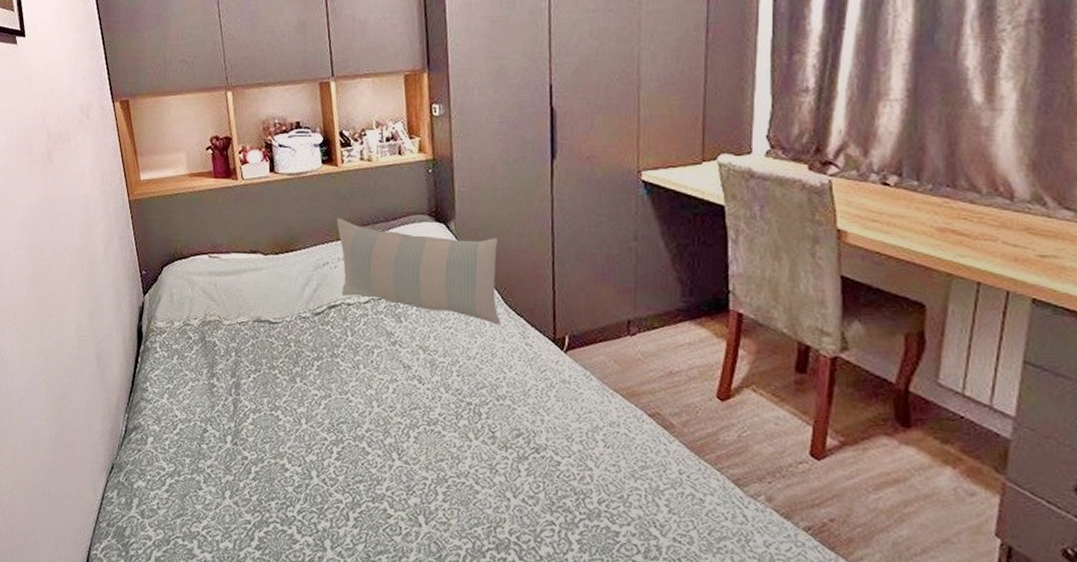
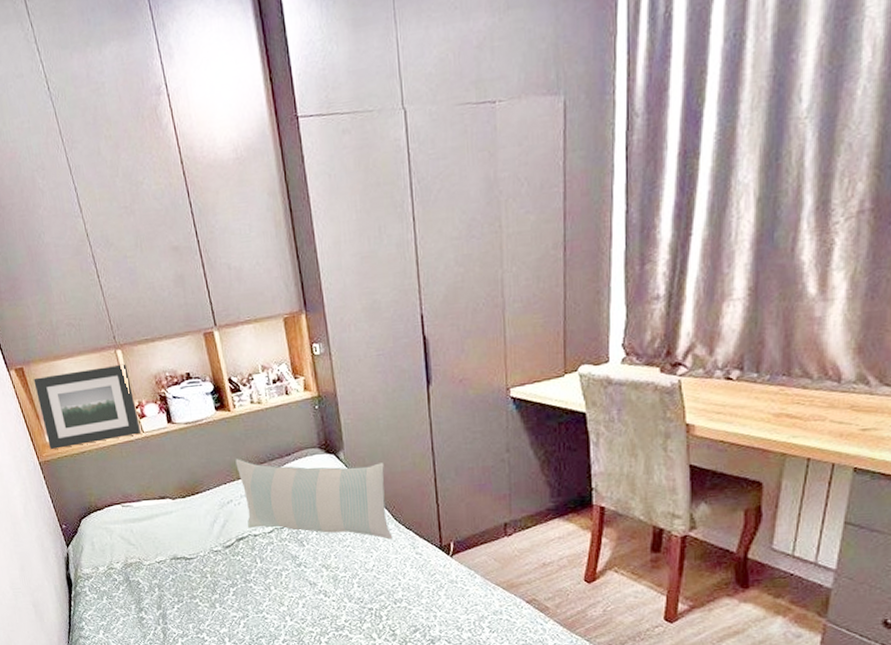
picture frame: none [137,106,241,189] -> present [33,364,142,450]

